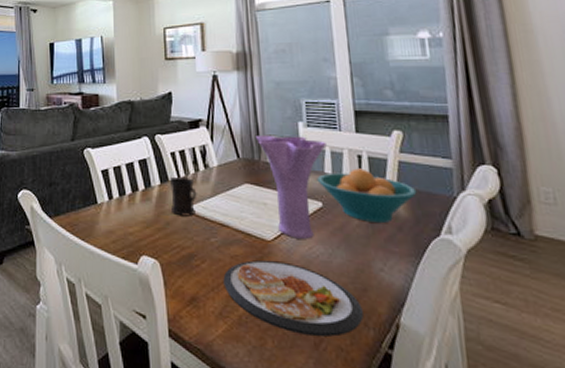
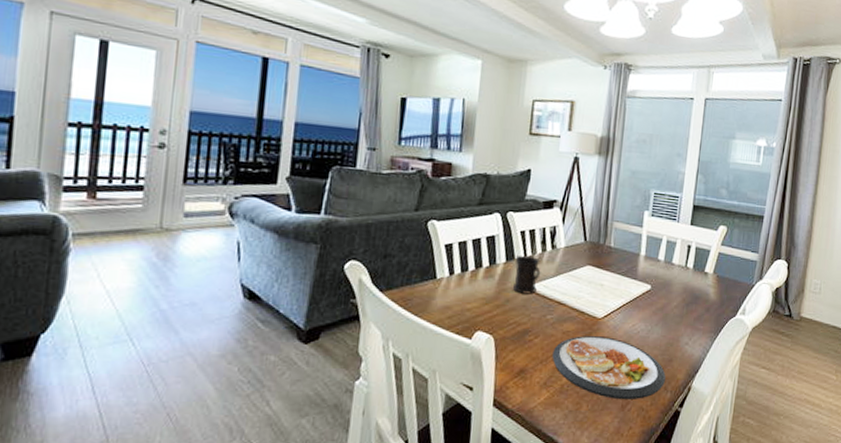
vase: present [256,134,327,239] -> none [605,220,665,317]
fruit bowl: present [317,168,417,222] -> none [650,257,727,304]

